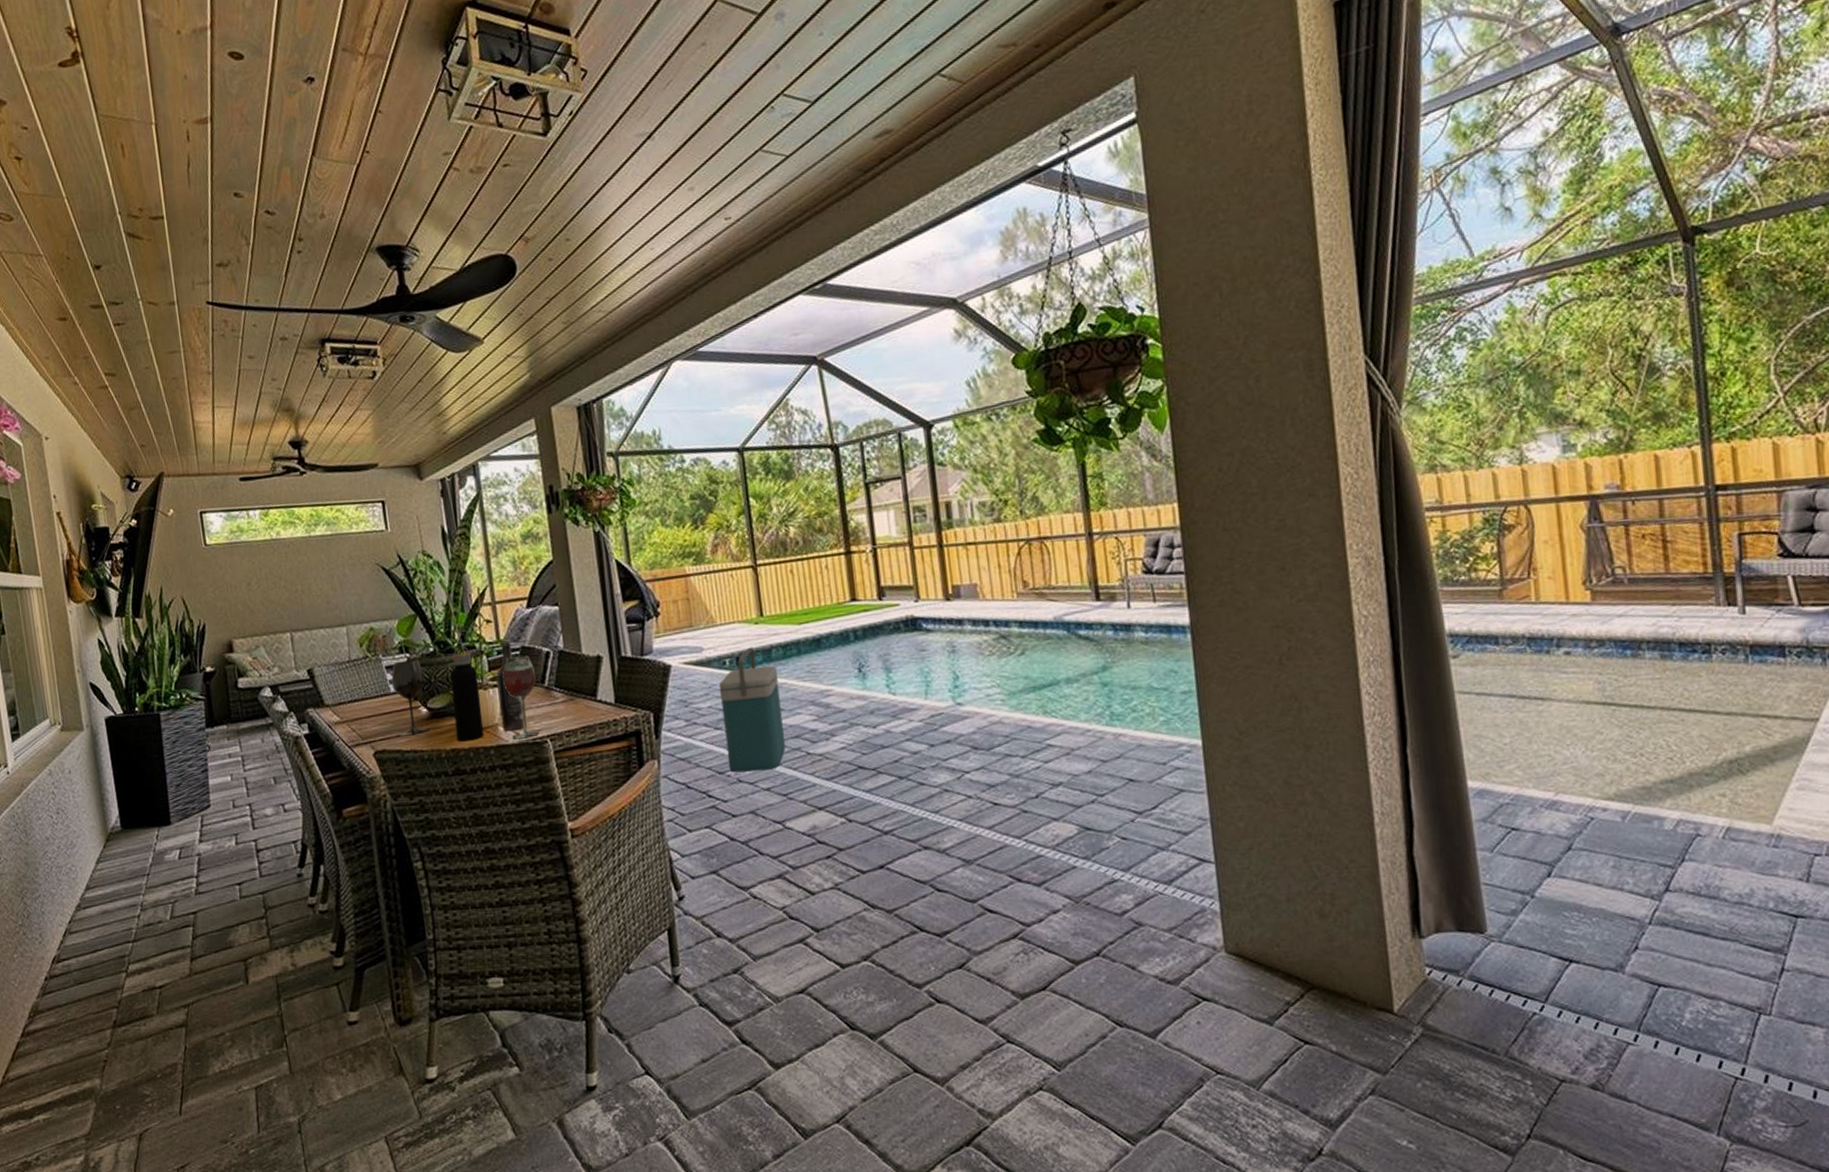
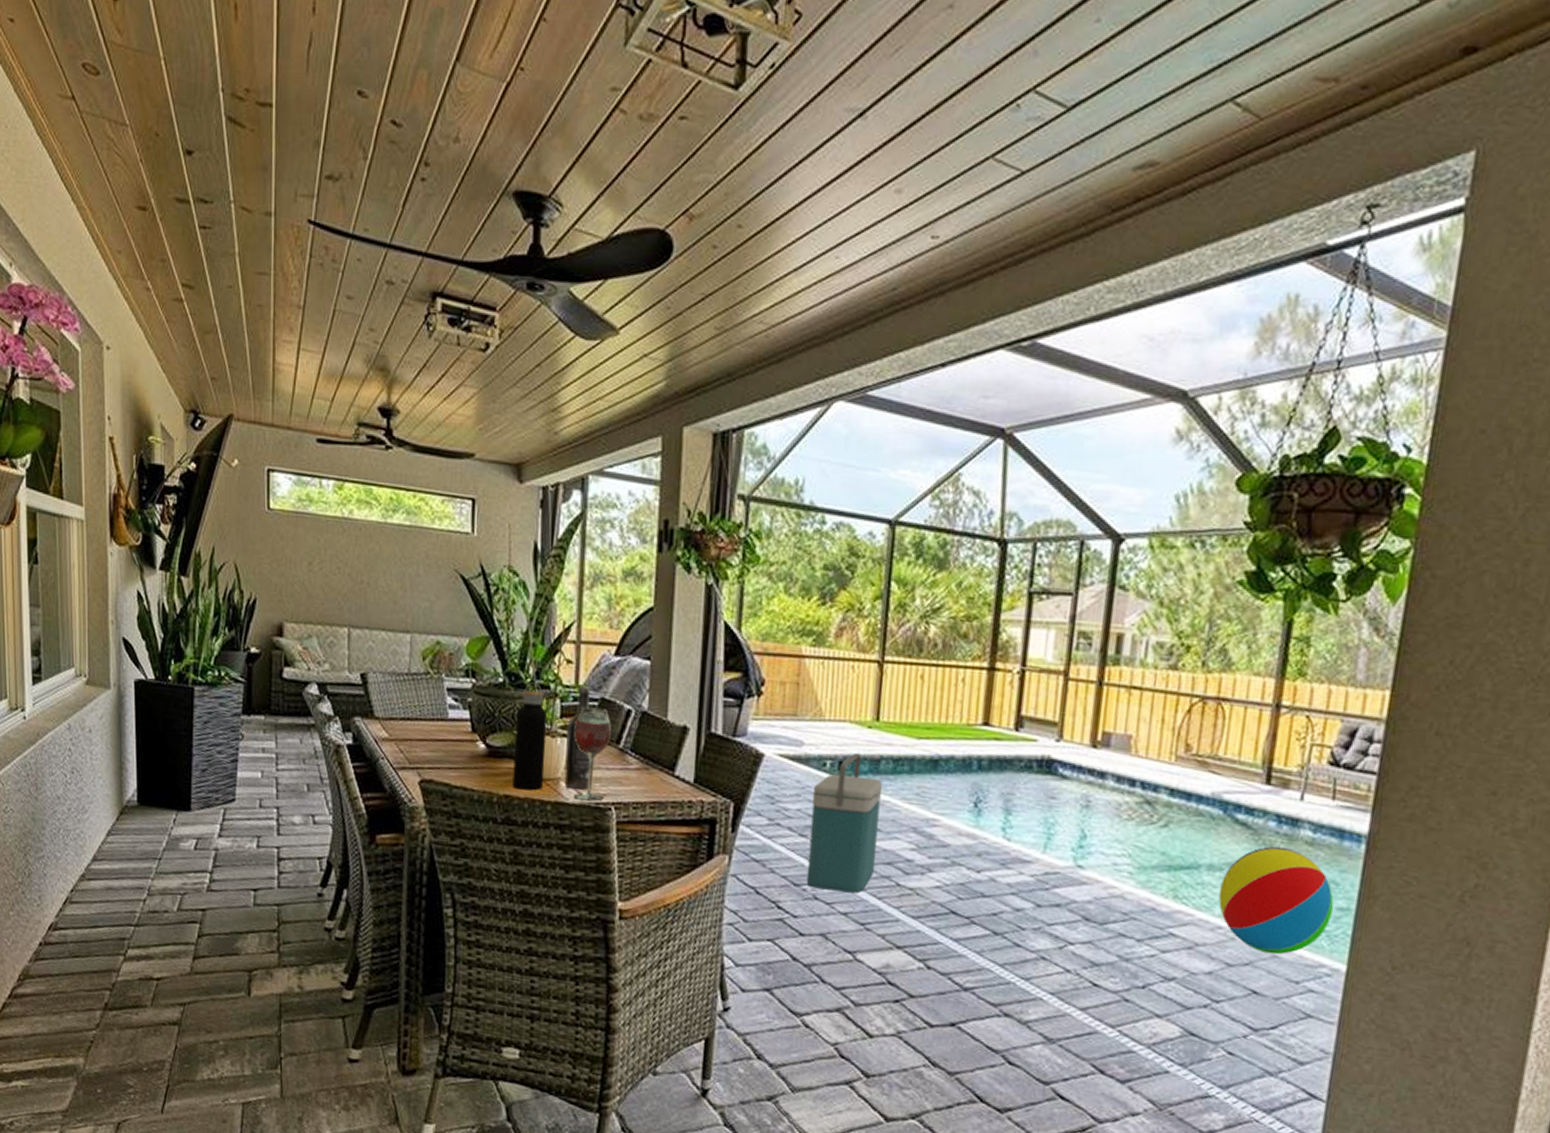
wineglass: present [391,659,429,737] -> none [448,685,488,772]
beach ball: none [1079,650,1179,744] -> present [1218,846,1334,955]

